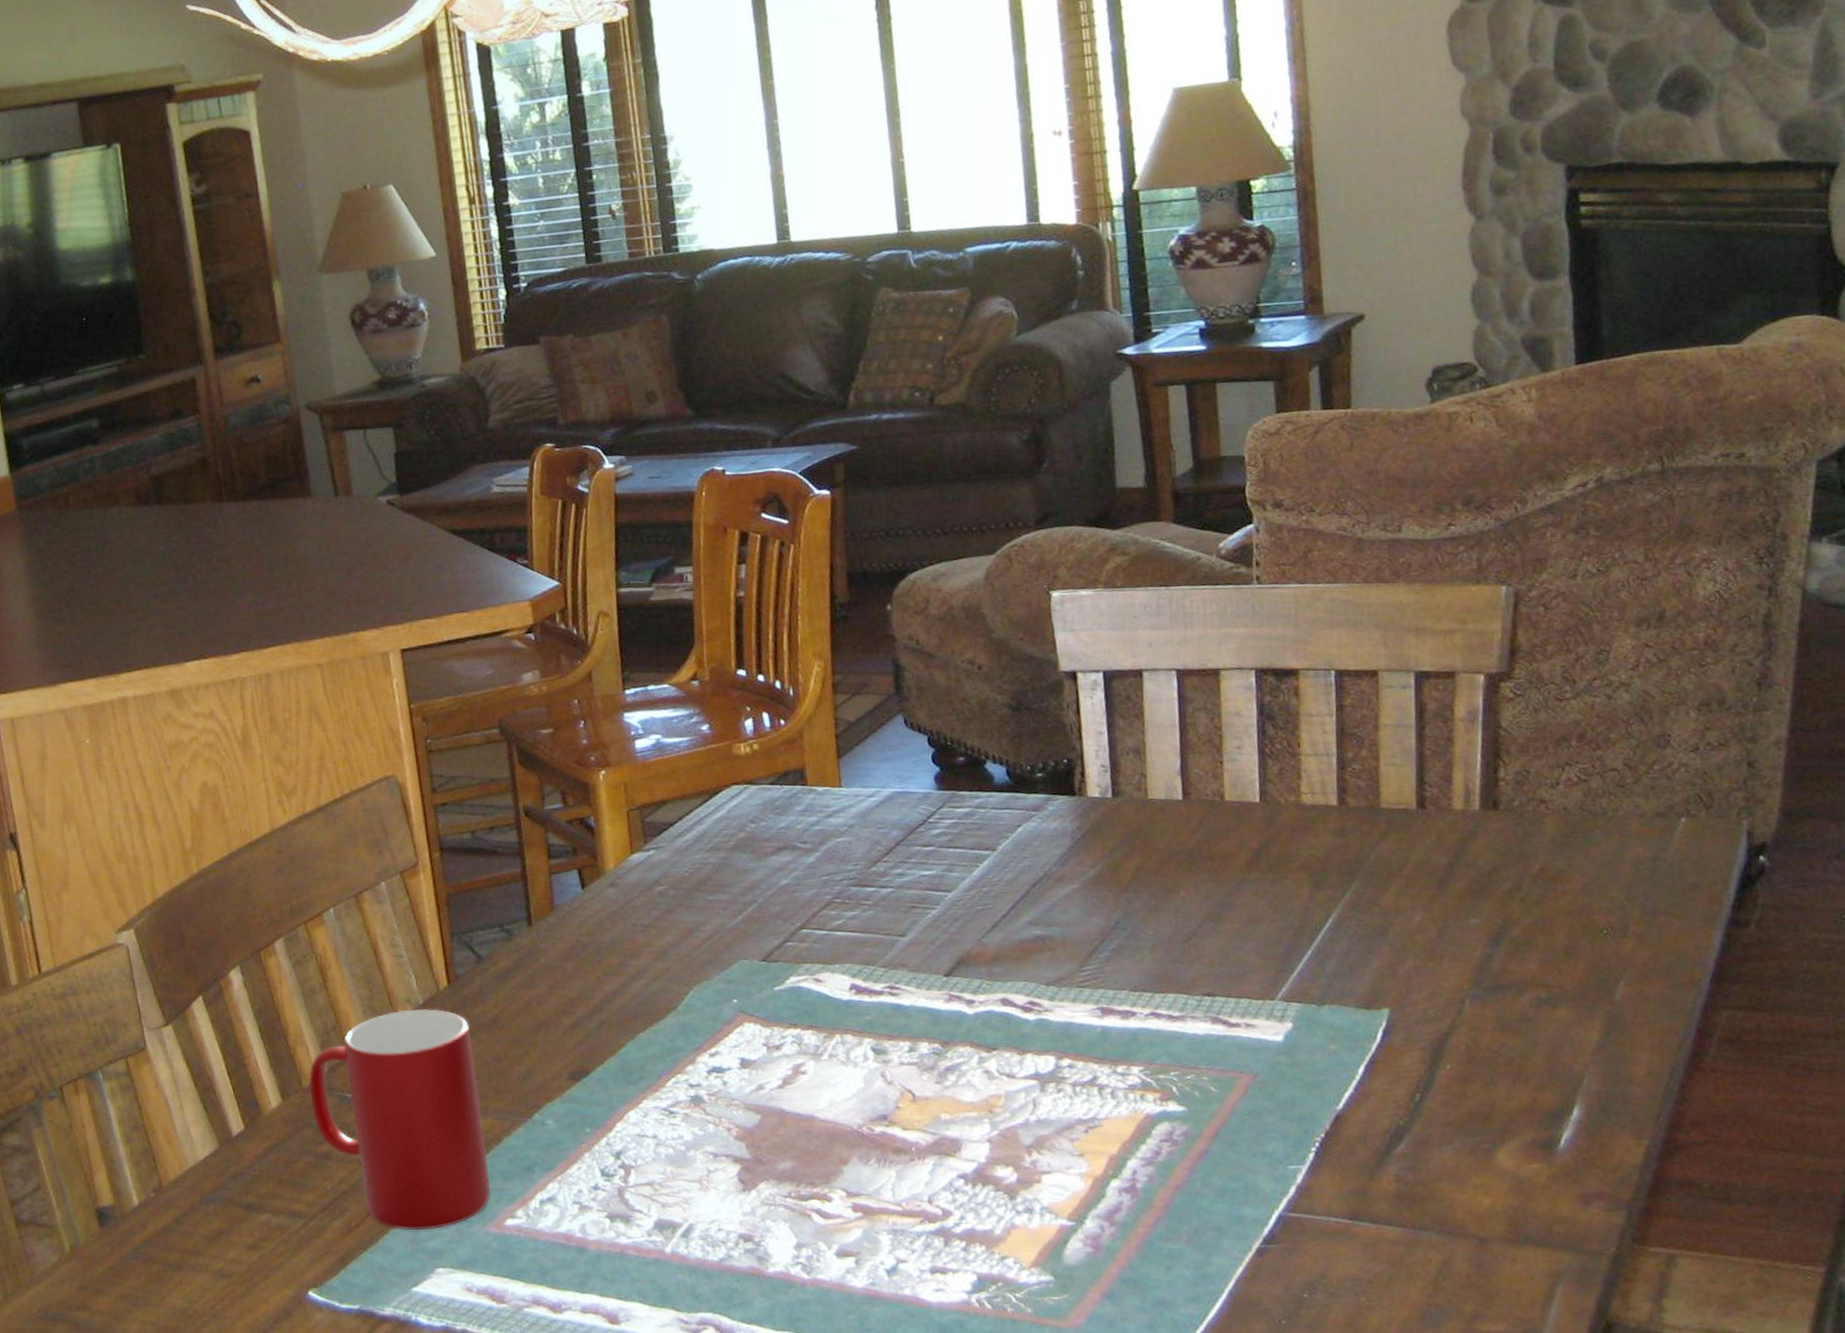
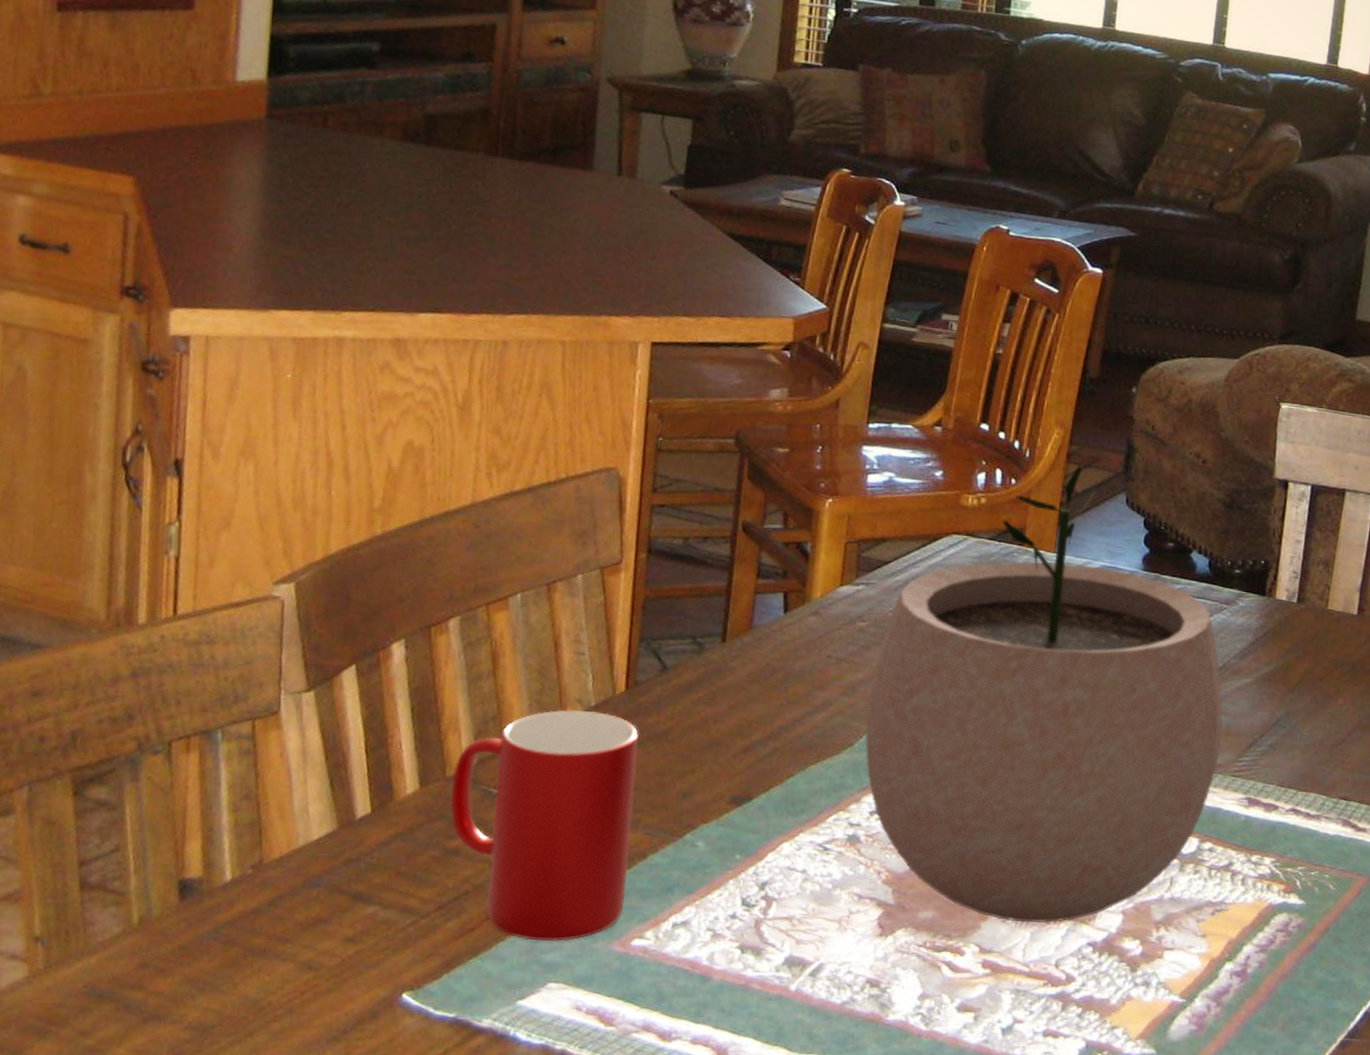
plant pot: none [680,694,1060,1163] -> present [864,465,1223,924]

